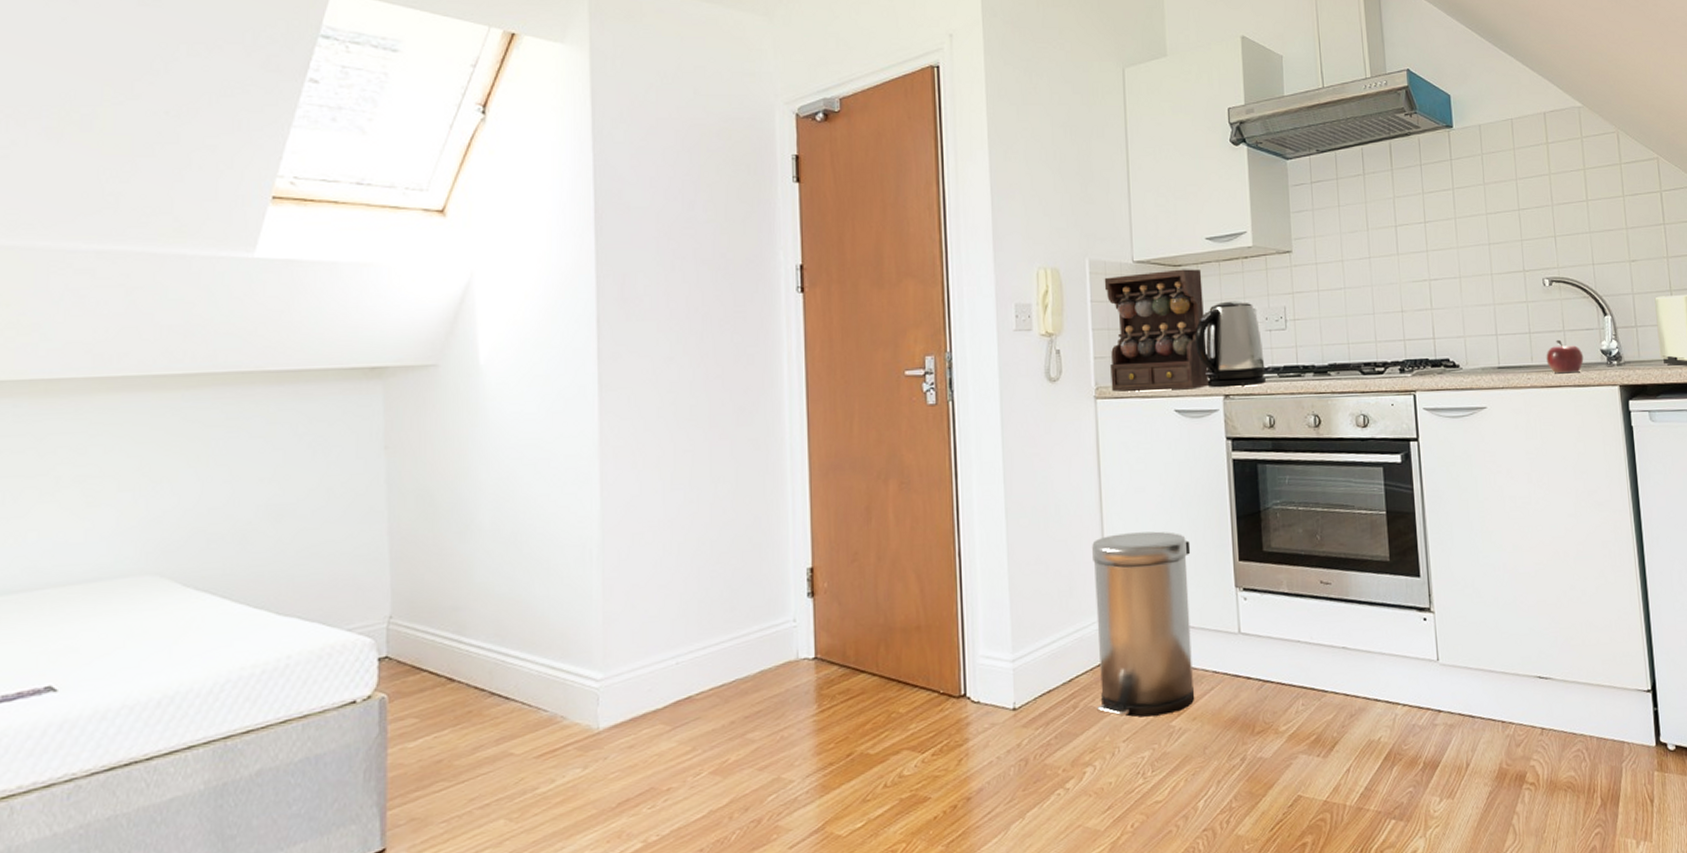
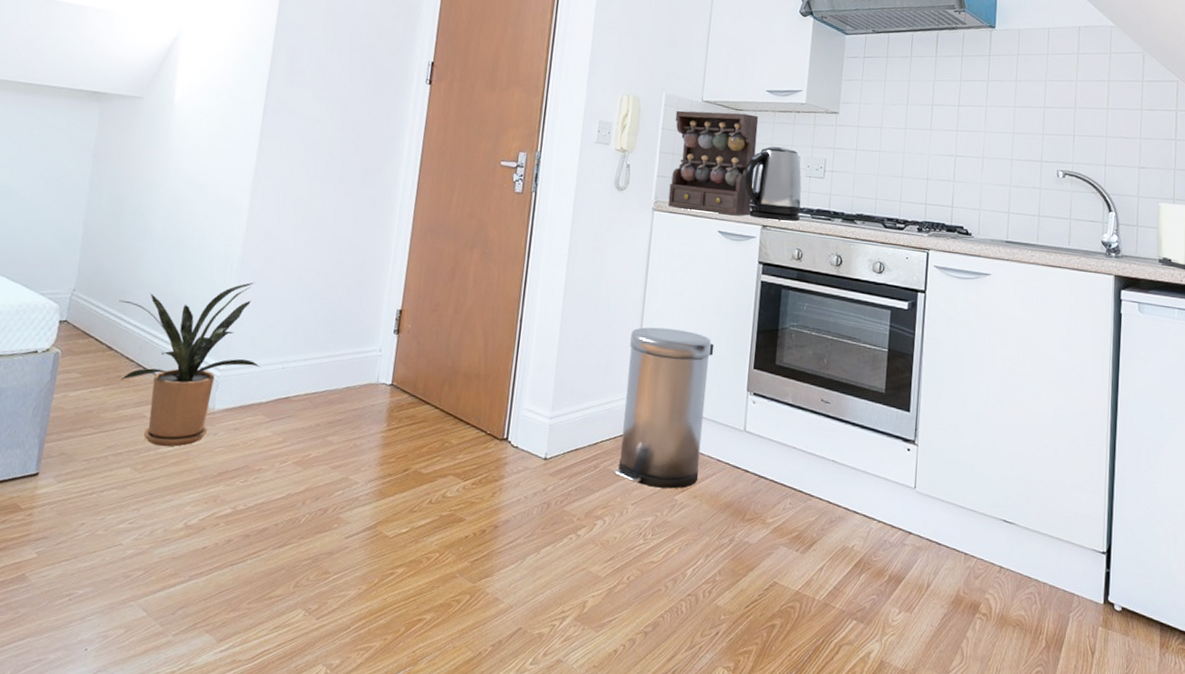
house plant: none [452,567,648,787] -> present [119,282,260,447]
fruit: present [1546,339,1584,373] -> none [1050,226,1085,257]

